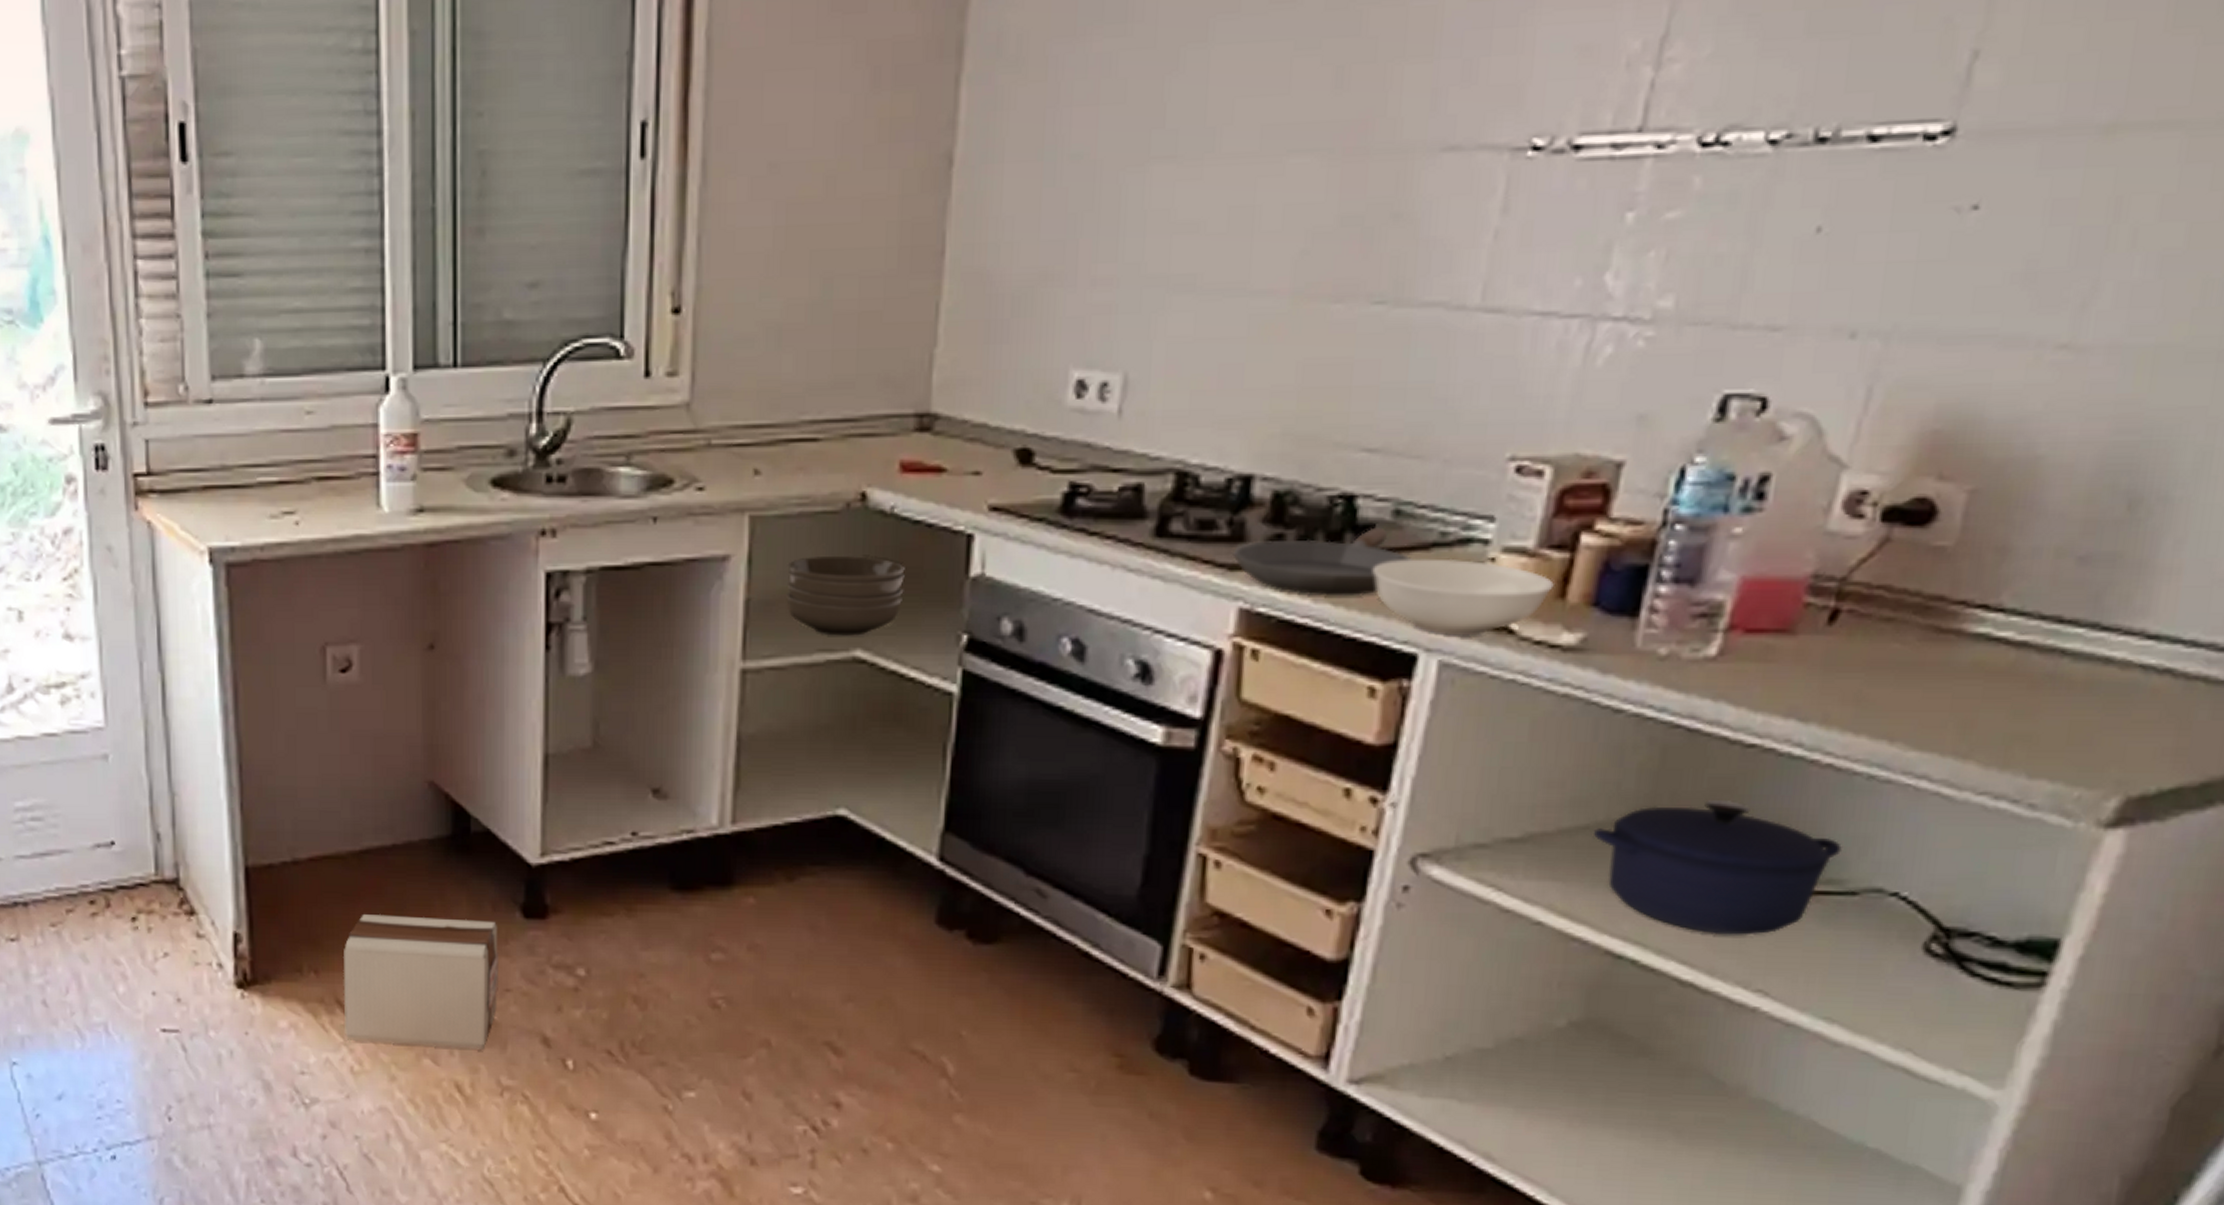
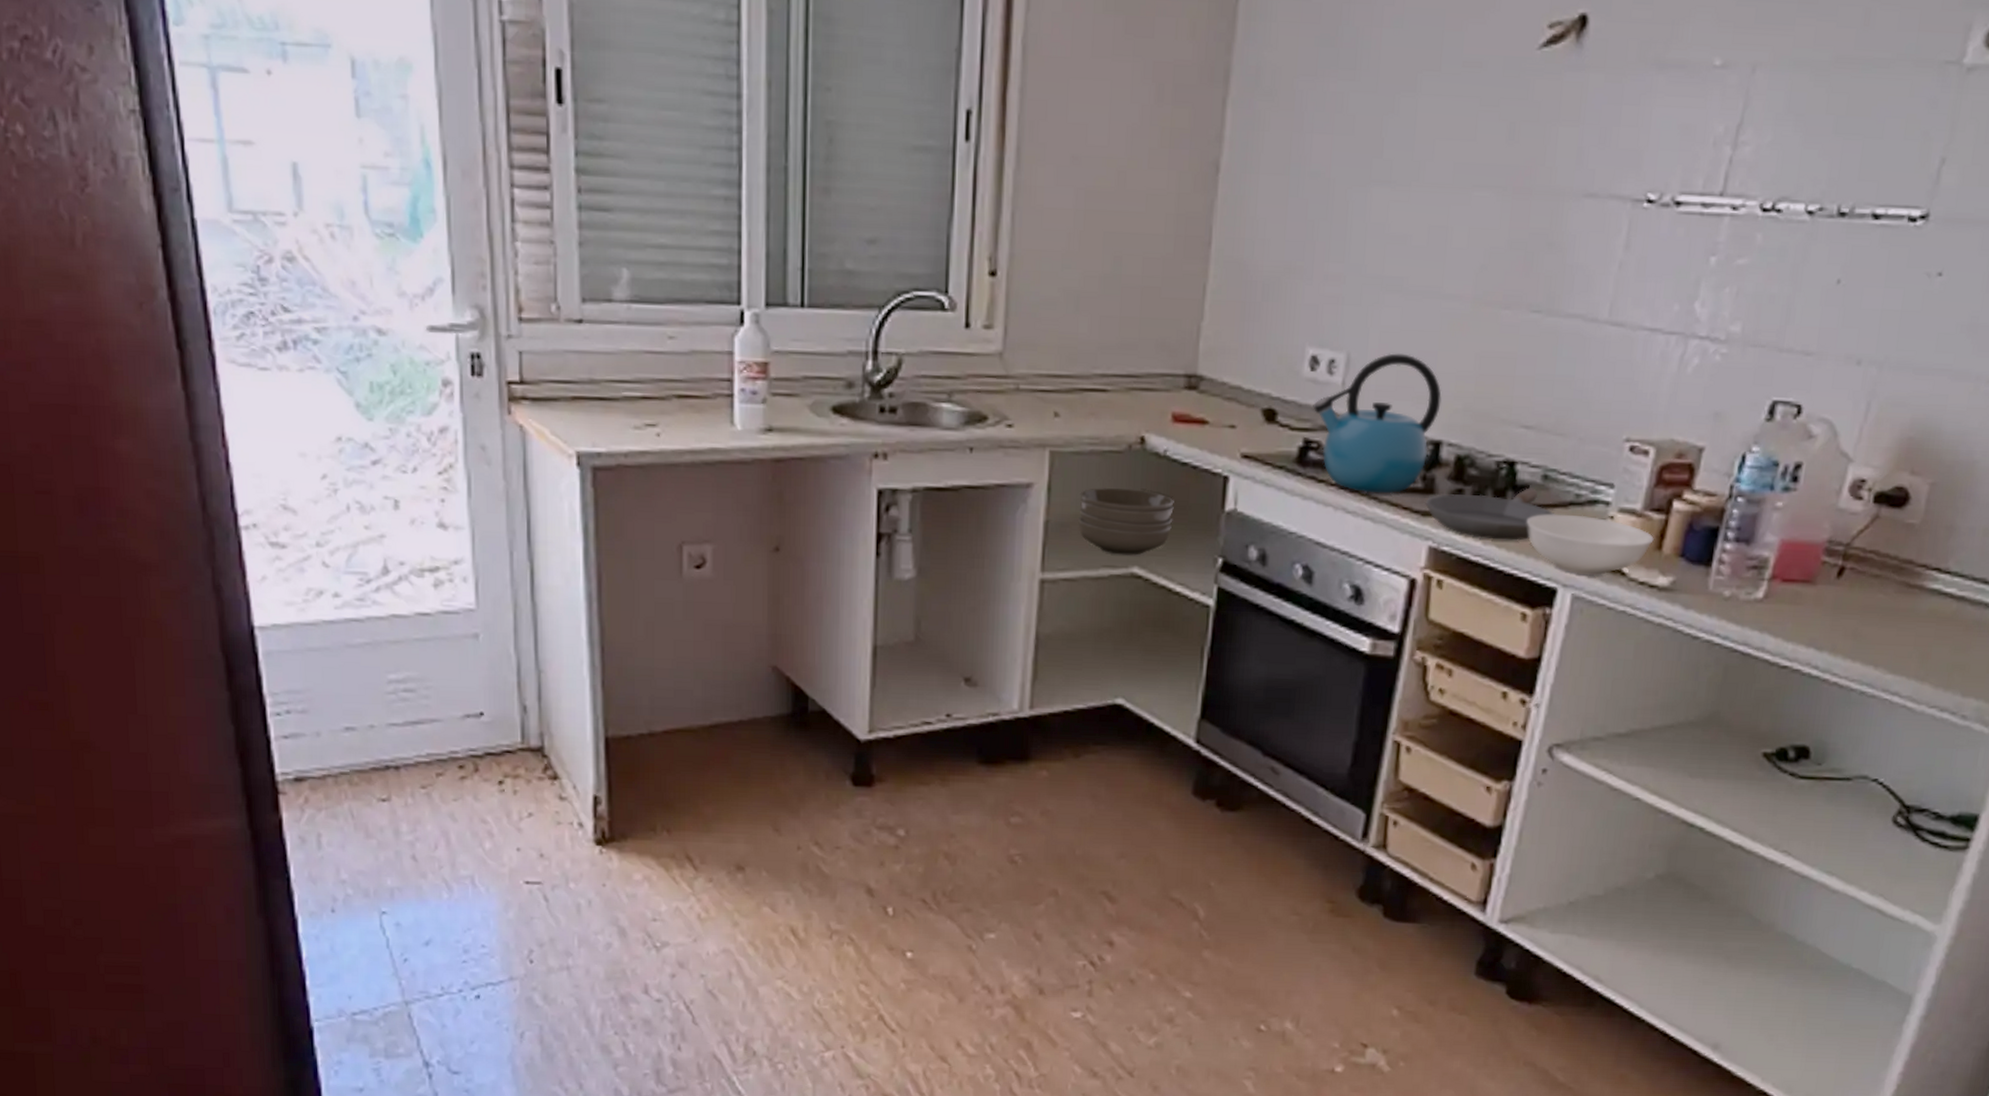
box: present [344,914,498,1050] -> none [693,781,831,899]
kettle: none [1080,369,1252,545] -> present [1313,353,1442,494]
cooking pot: present [1594,799,1842,935] -> none [1677,706,1842,810]

